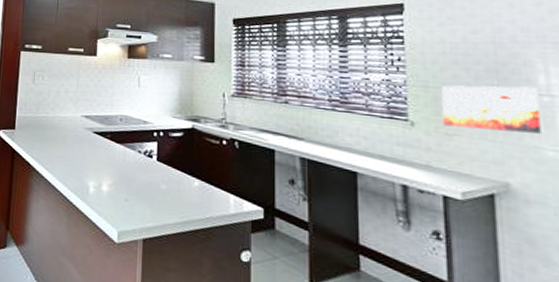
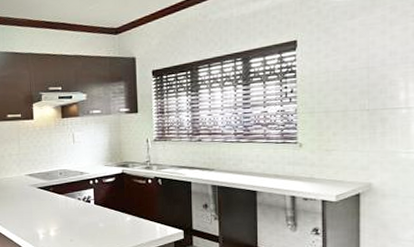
wall art: present [441,85,541,134] -> none [324,102,398,144]

